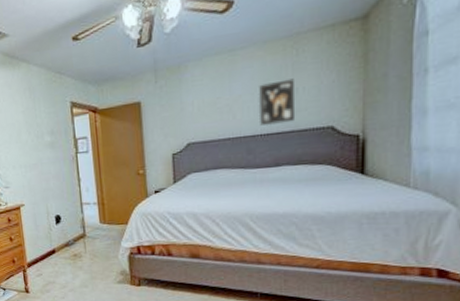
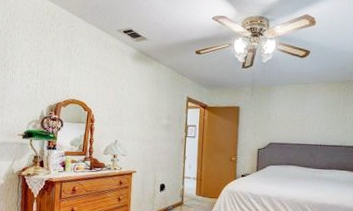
wall art: present [258,78,294,126] -> none [320,110,344,140]

